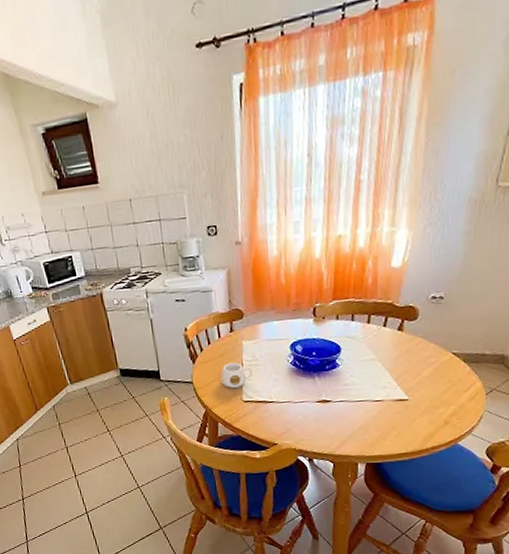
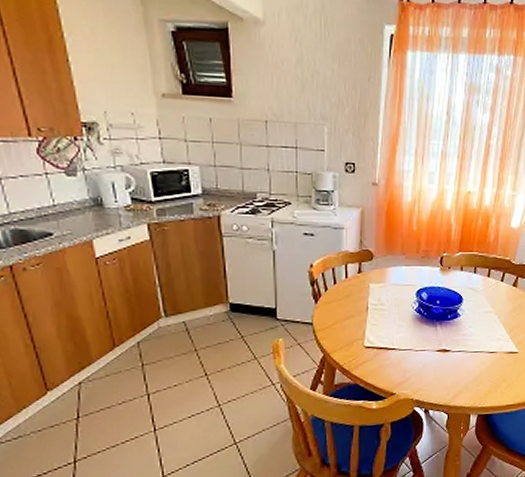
mug: present [221,362,254,388] -> none [344,305,378,332]

